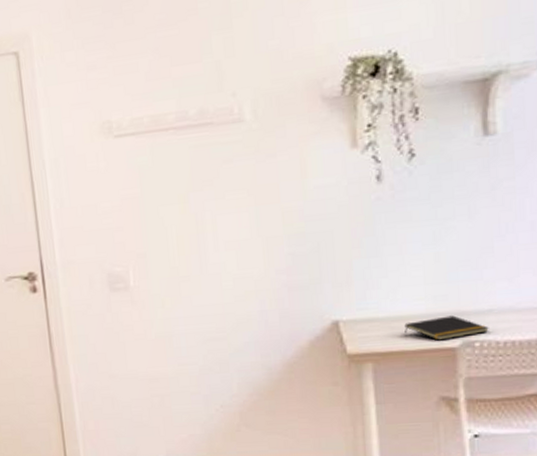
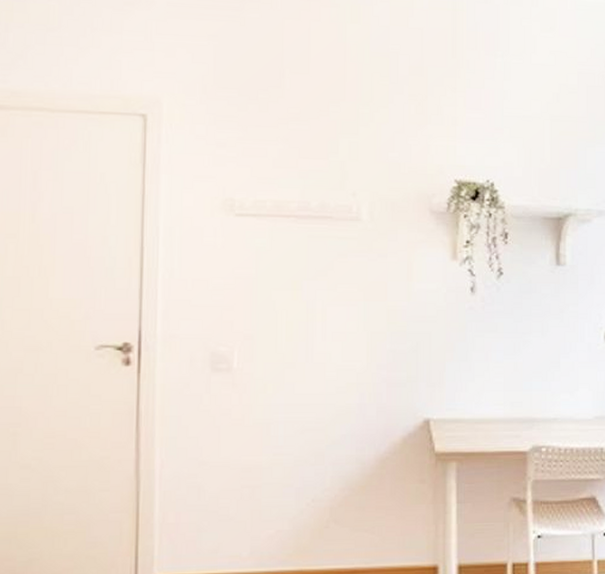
notepad: present [404,315,489,341] -> none [486,421,553,444]

